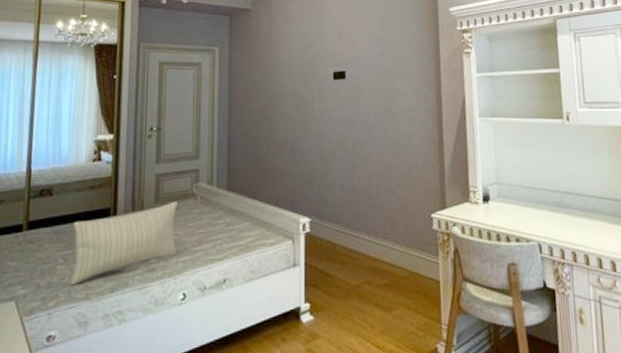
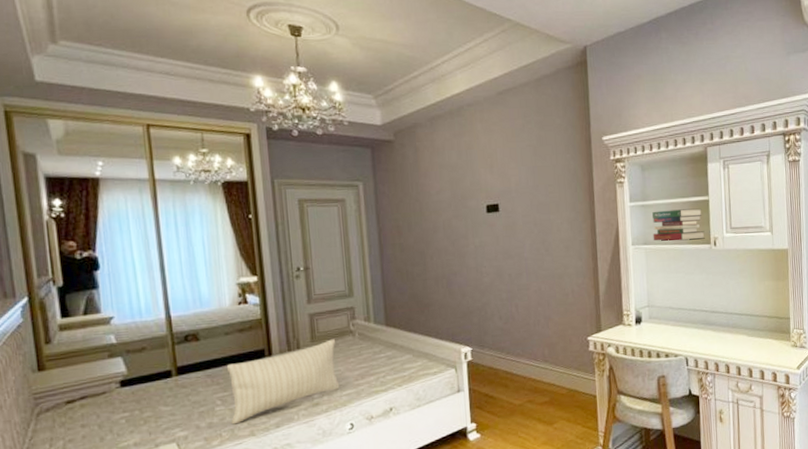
books: none [500,81,557,114] -> present [652,208,705,241]

